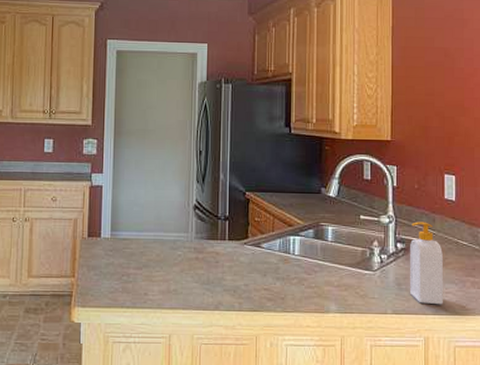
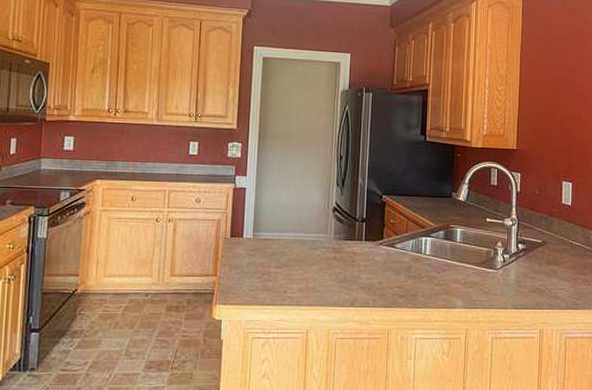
soap bottle: present [410,221,443,305] -> none [529,224,559,300]

